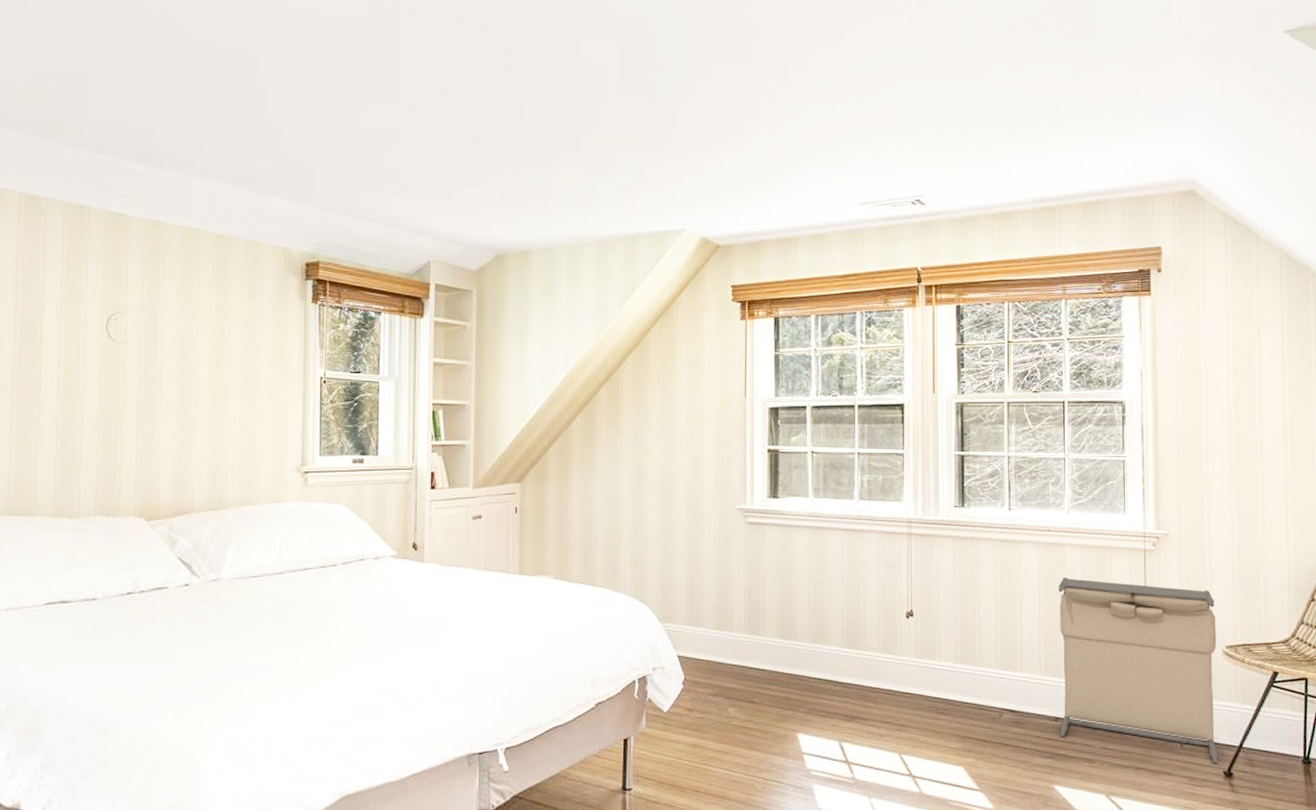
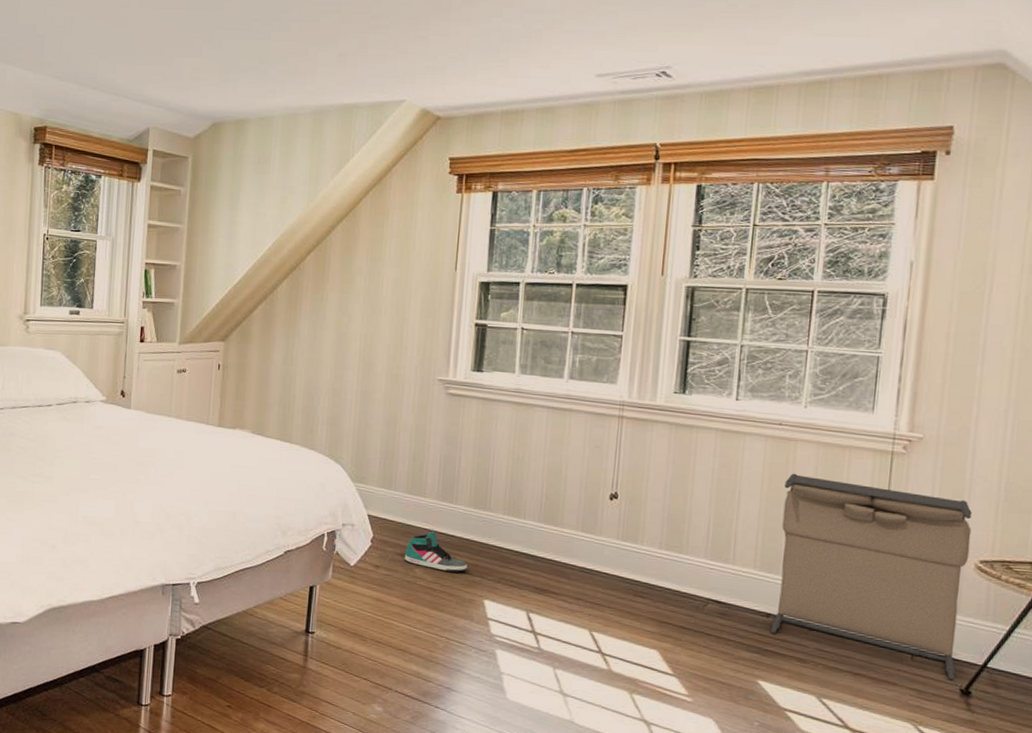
sneaker: none [716,665,779,708] -> present [404,529,467,572]

